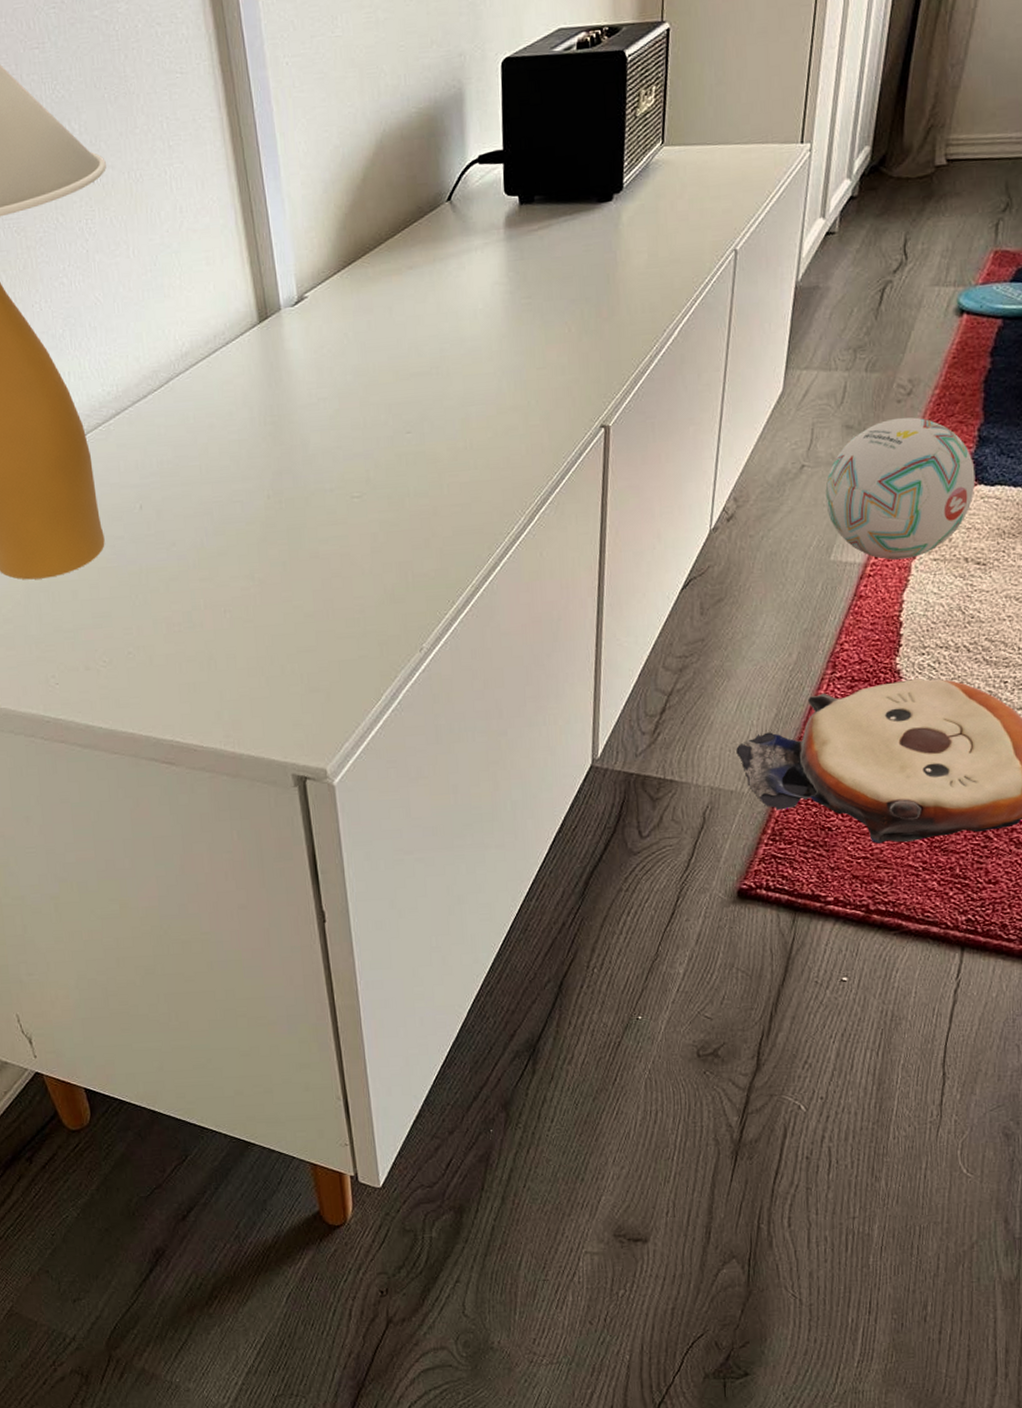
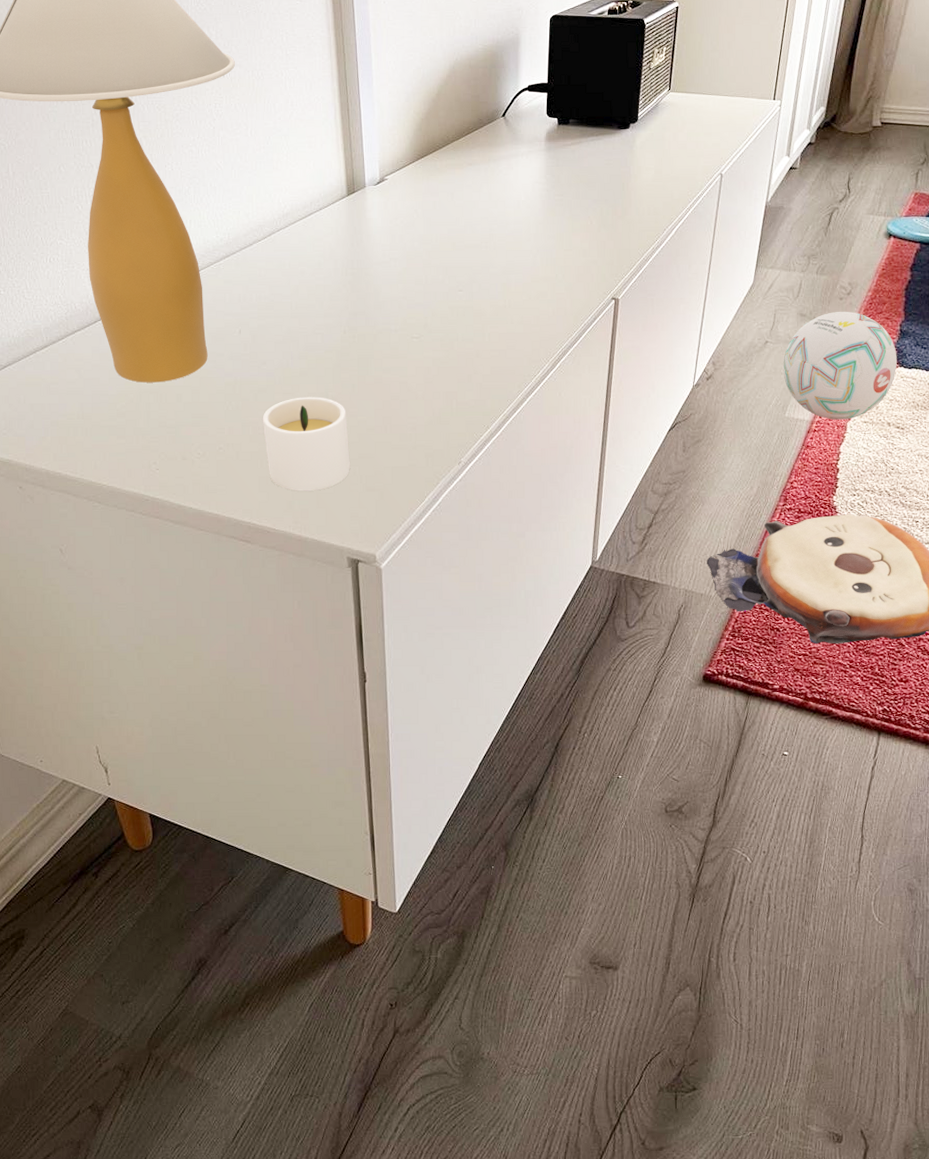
candle: none [177,580,288,699] -> present [262,397,350,491]

